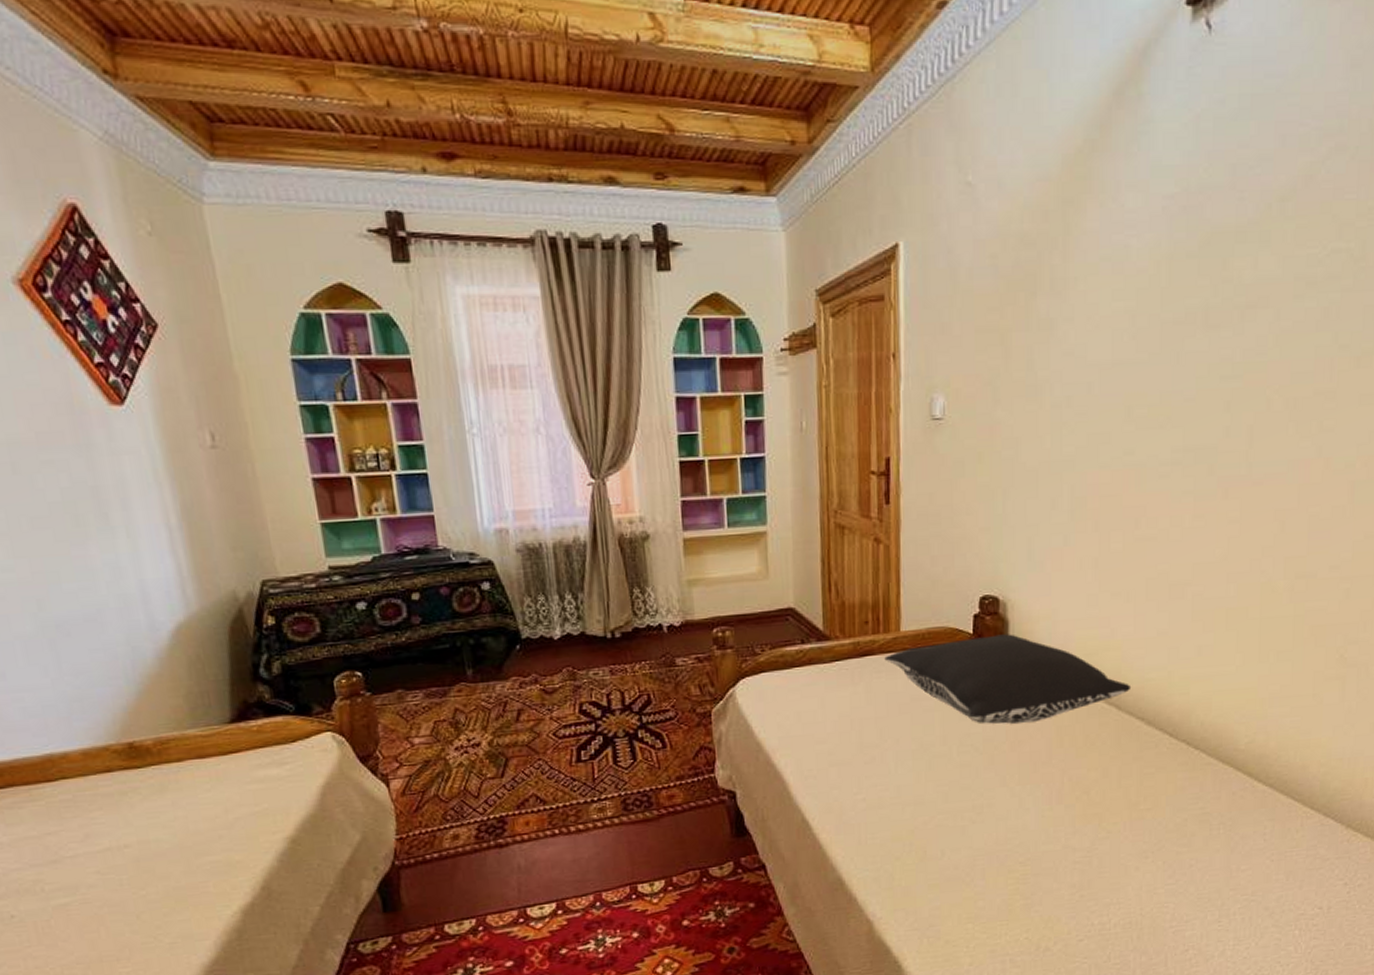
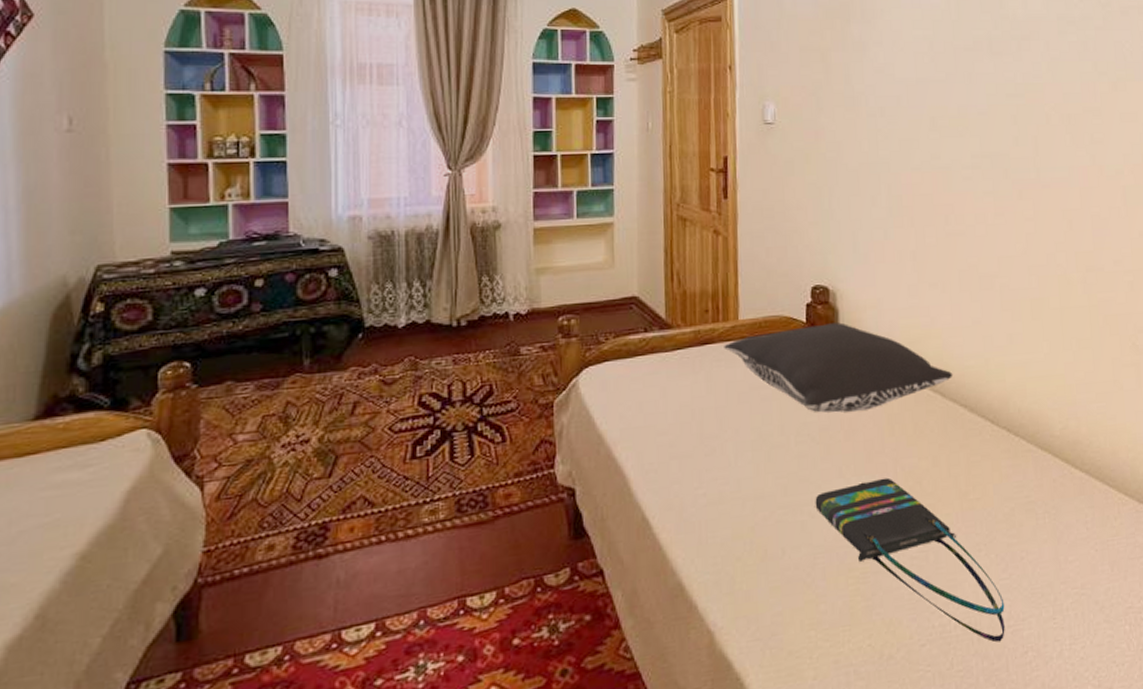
tote bag: none [976,787,1168,941] -> present [815,477,1005,643]

